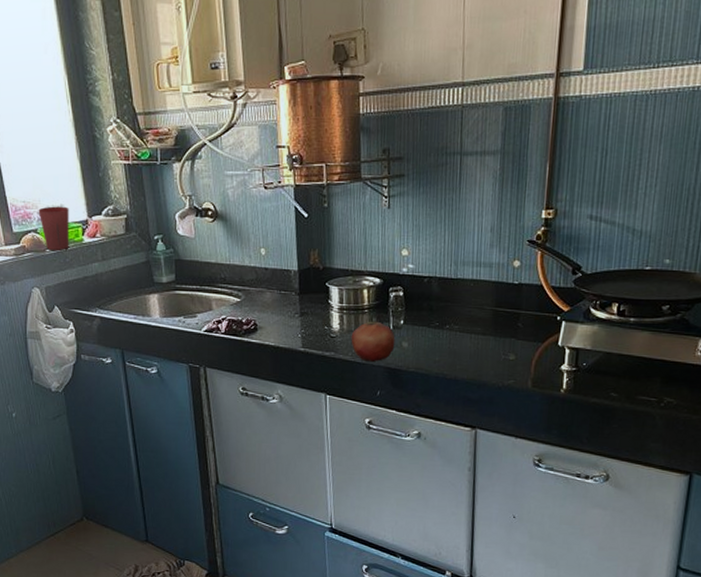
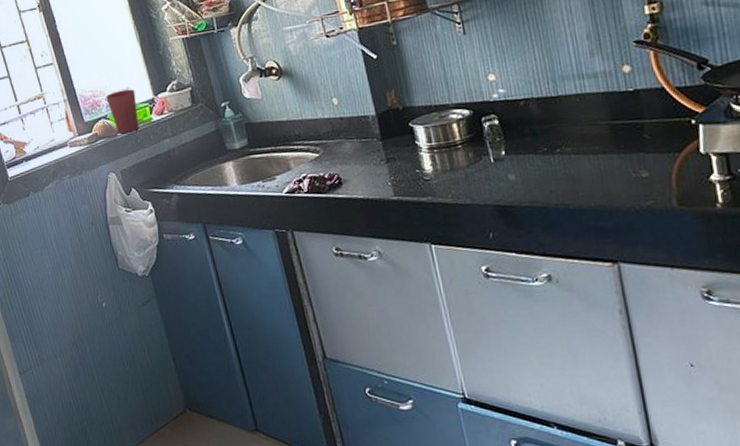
tomato: present [351,321,395,363] -> none [447,156,500,202]

